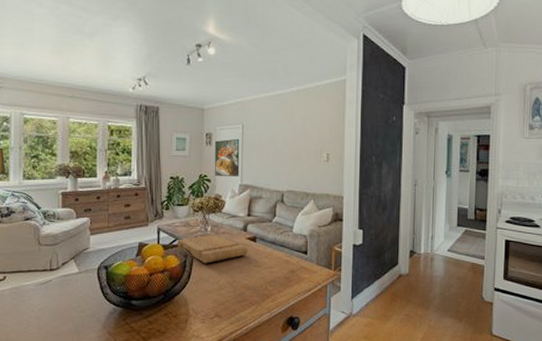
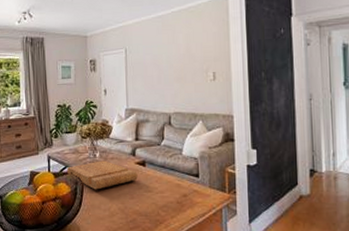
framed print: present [215,138,240,176] -> none [99,63,125,102]

